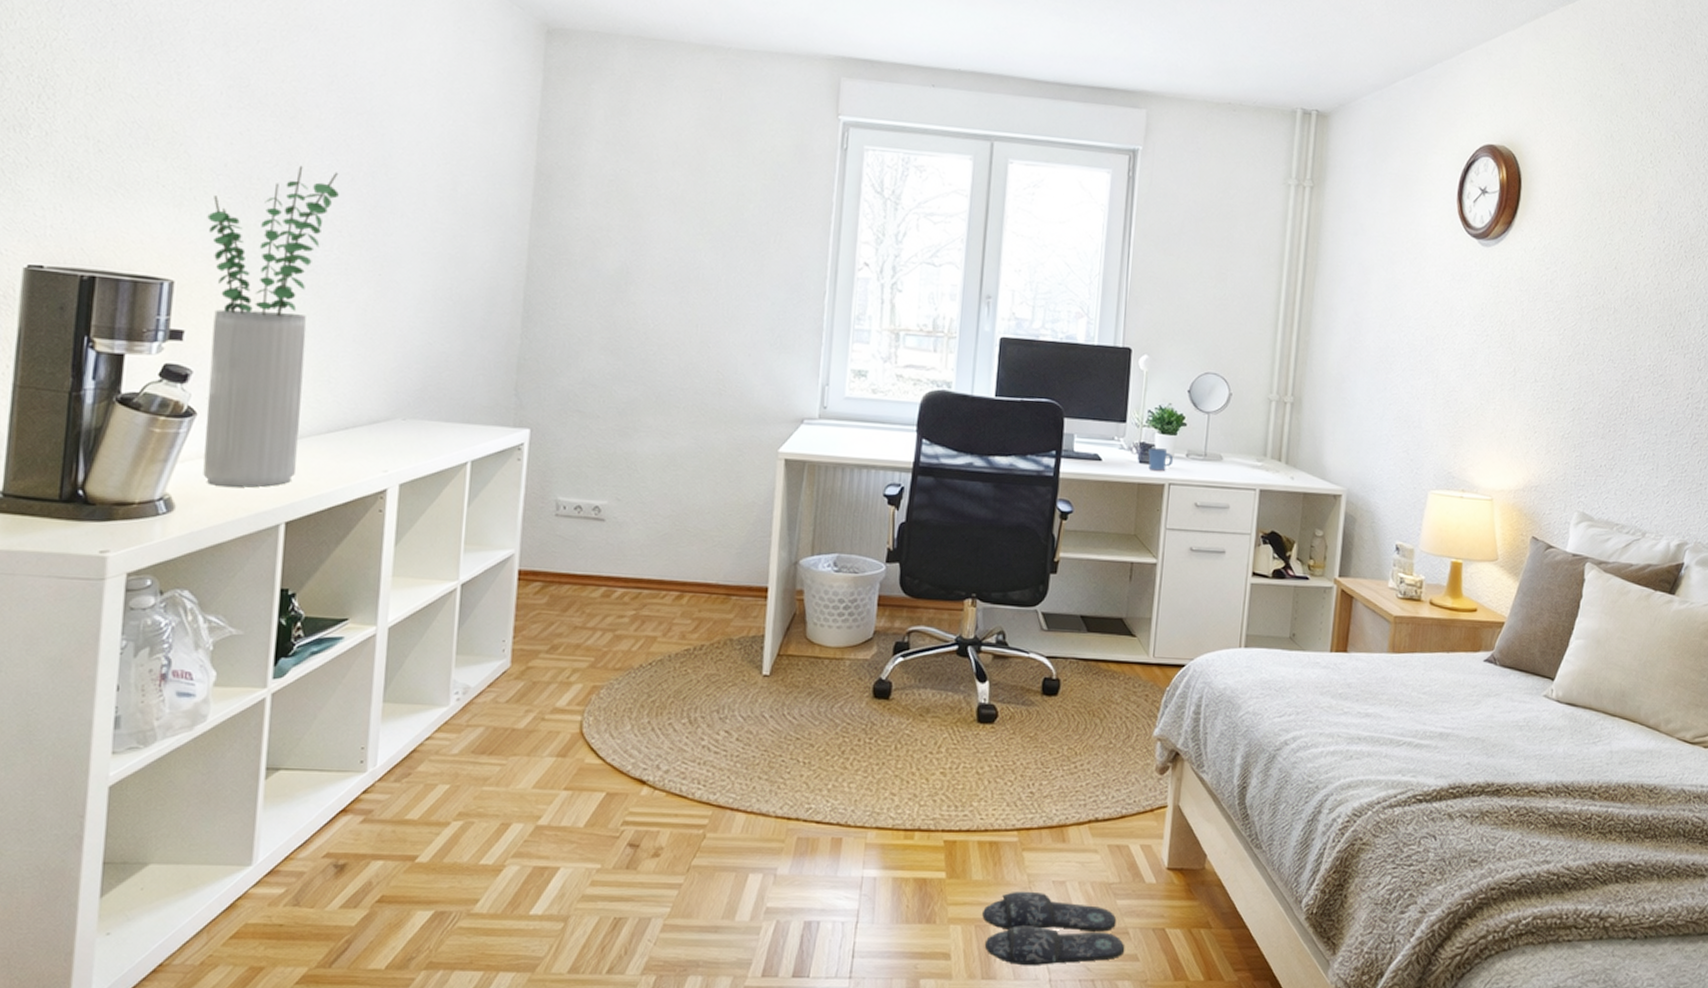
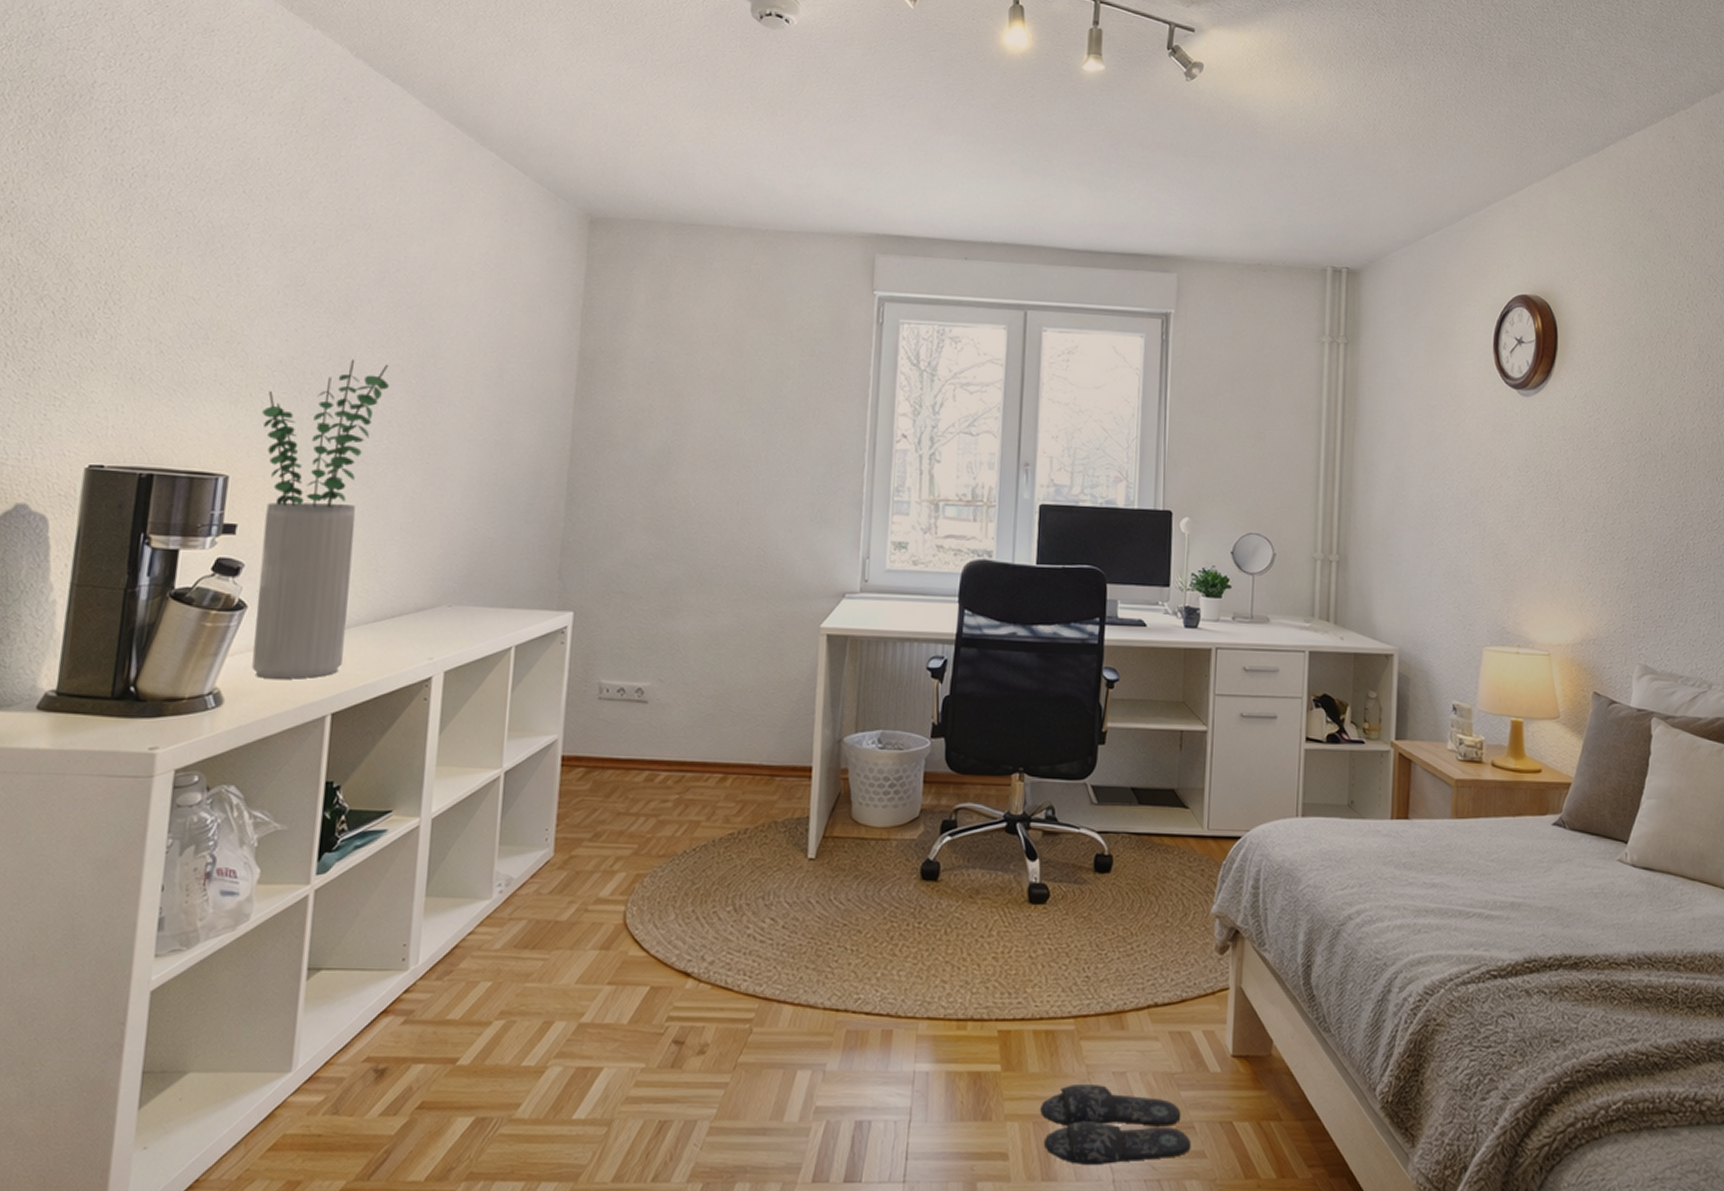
mug: present [1148,448,1174,472] -> none [1193,611,1220,636]

